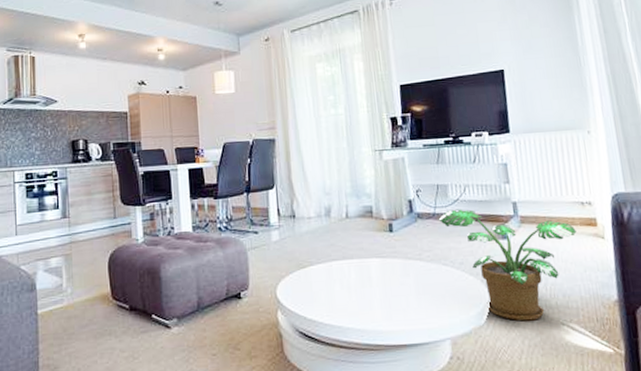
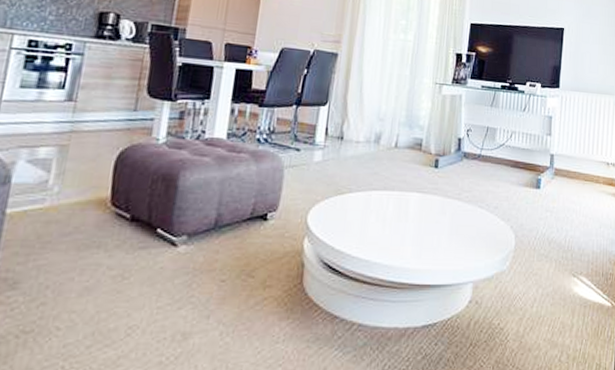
potted plant: present [438,209,577,321] -> none [482,153,599,270]

